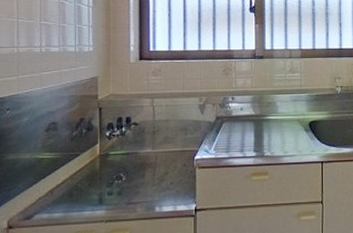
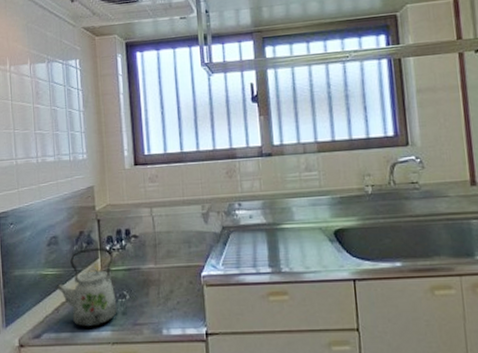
kettle: none [51,134,113,207] -> present [55,248,117,327]

